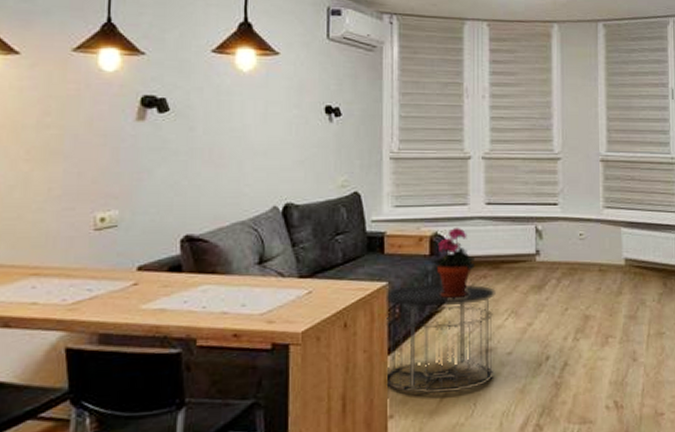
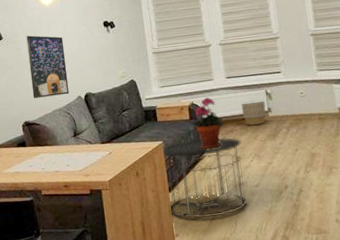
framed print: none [204,111,263,203] -> present [26,35,70,99]
planter: none [501,238,533,271] -> present [241,100,266,126]

